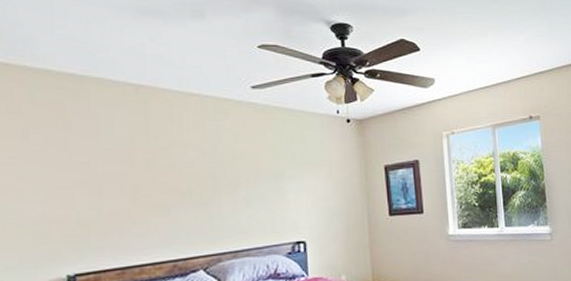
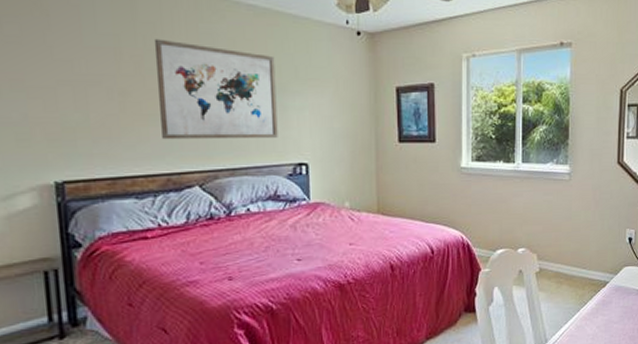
wall art: none [164,137,277,228] -> present [153,38,278,140]

